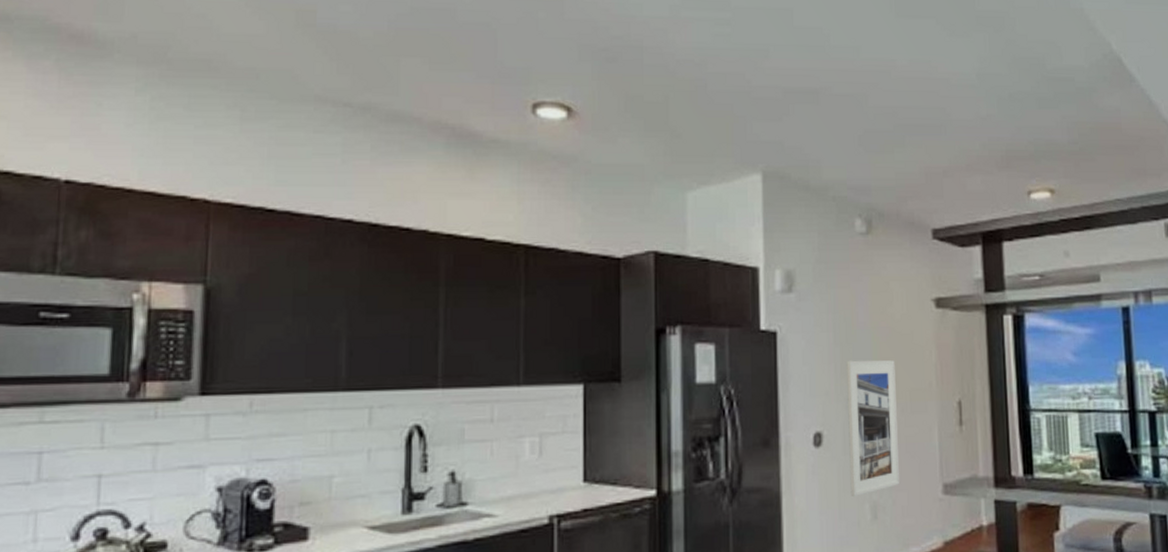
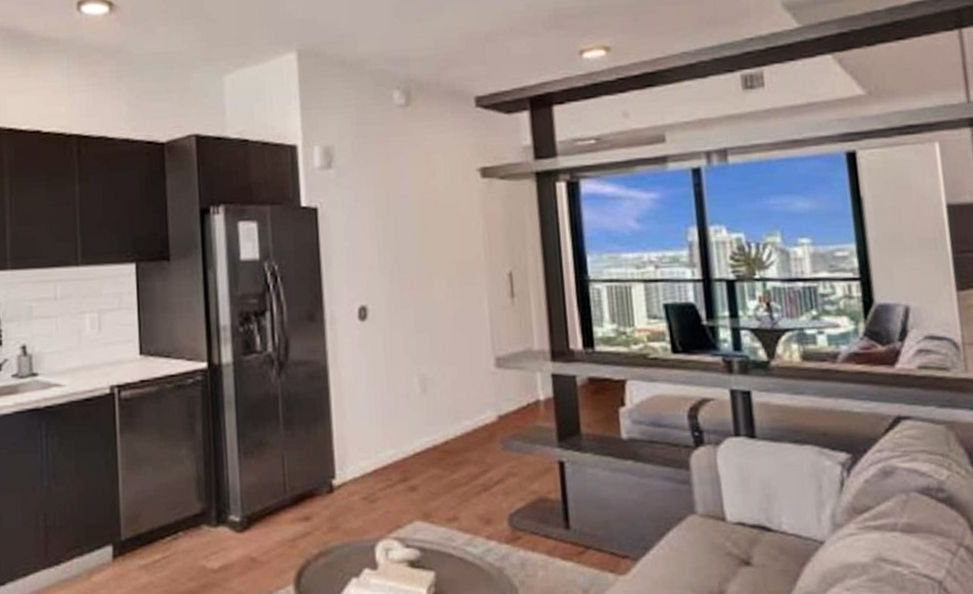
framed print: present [846,360,899,496] -> none [389,233,449,369]

